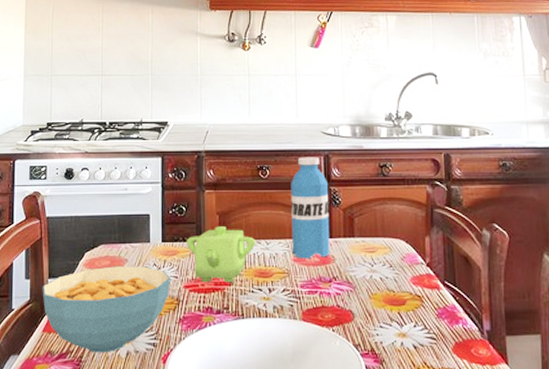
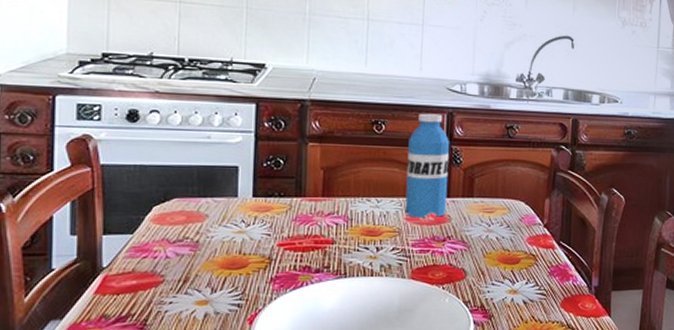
cereal bowl: present [42,266,170,353] -> none [94,222,262,315]
teapot: present [186,226,255,283] -> none [282,182,364,242]

